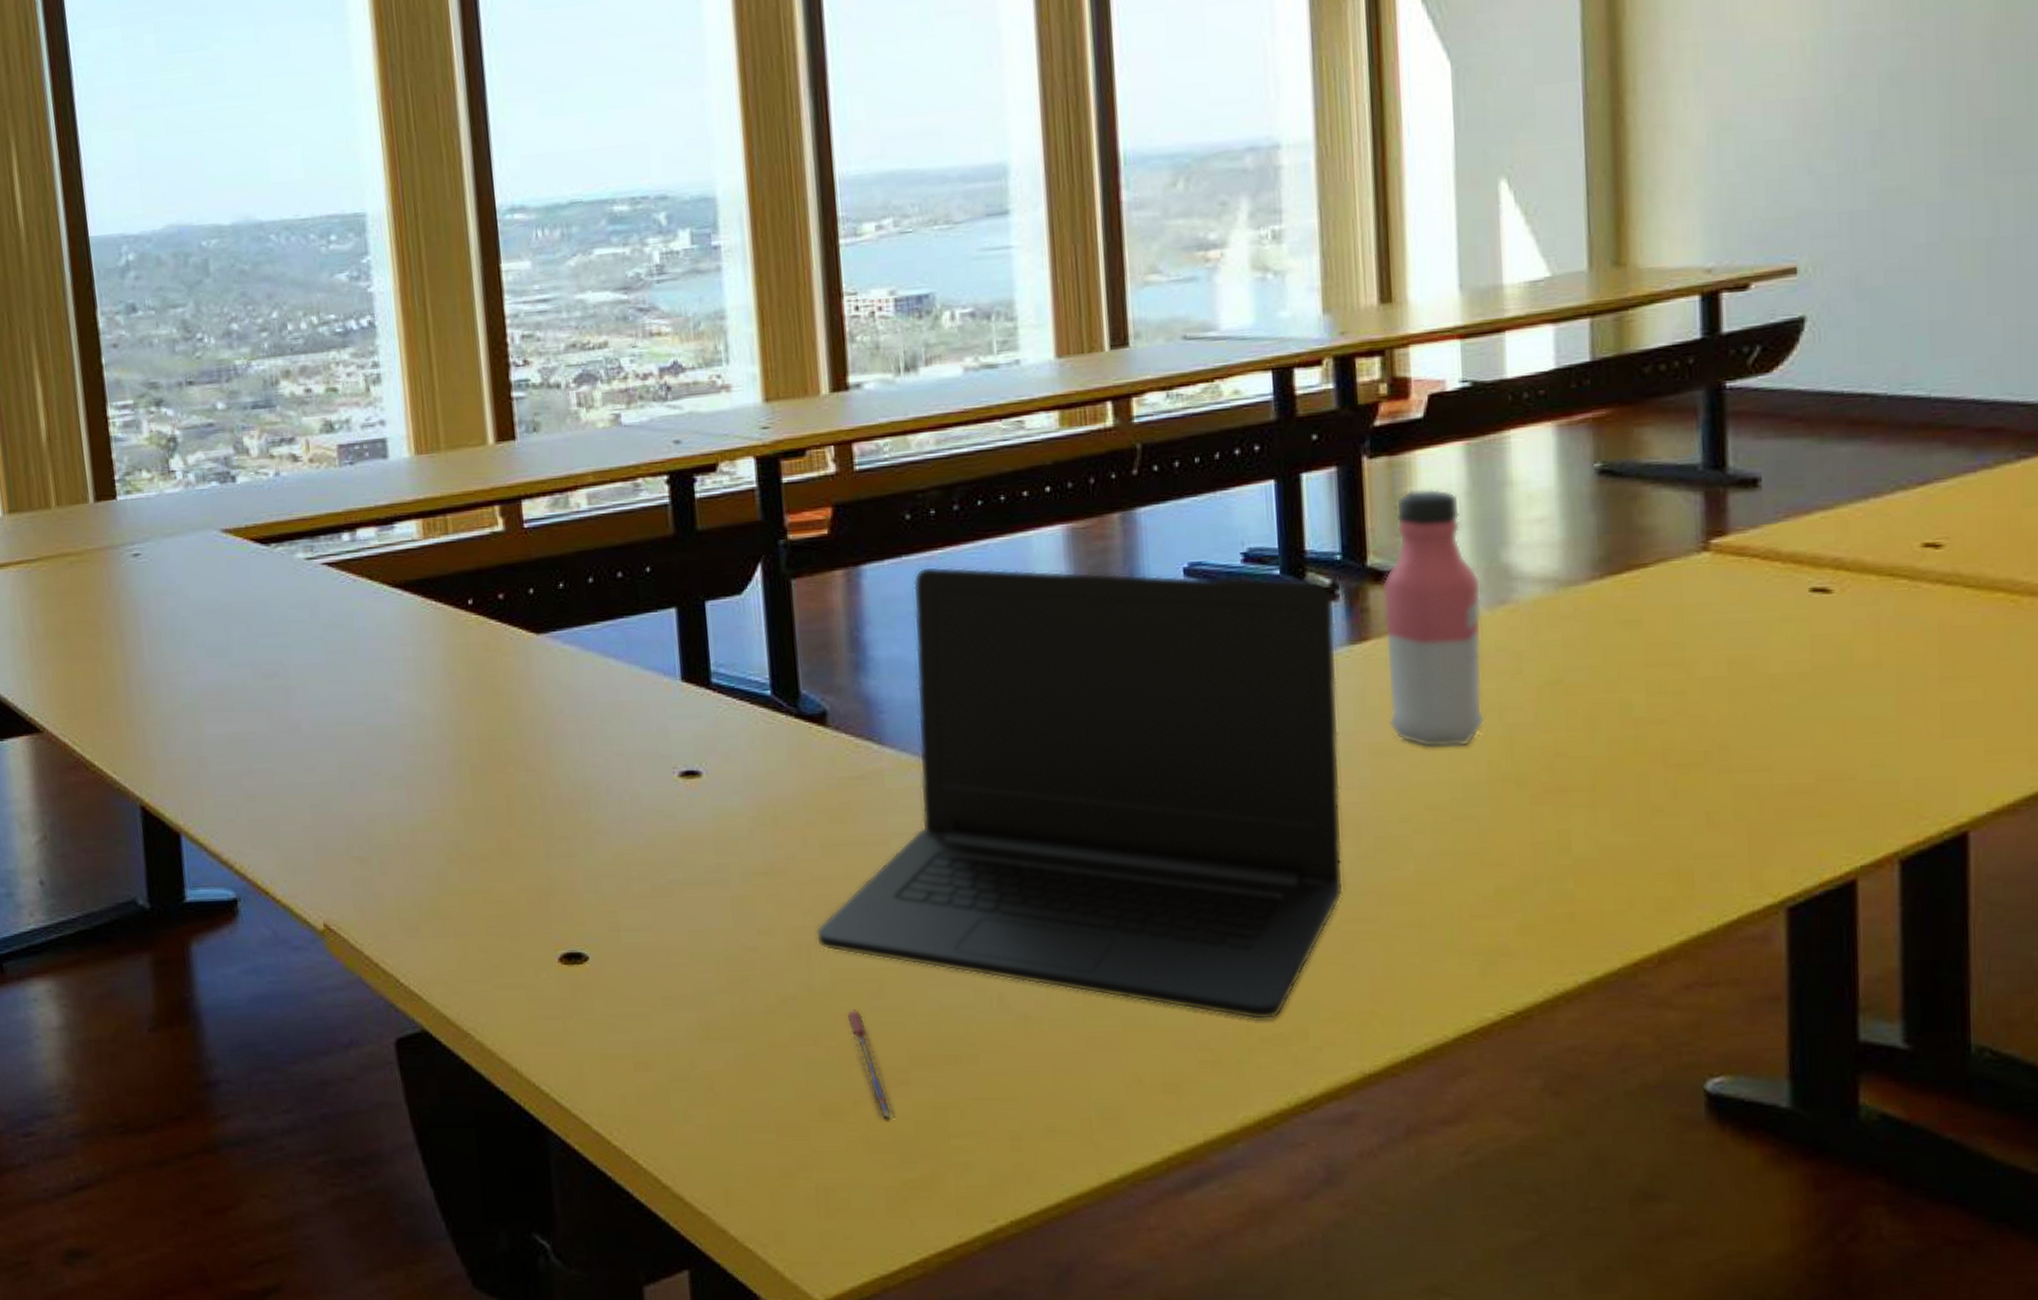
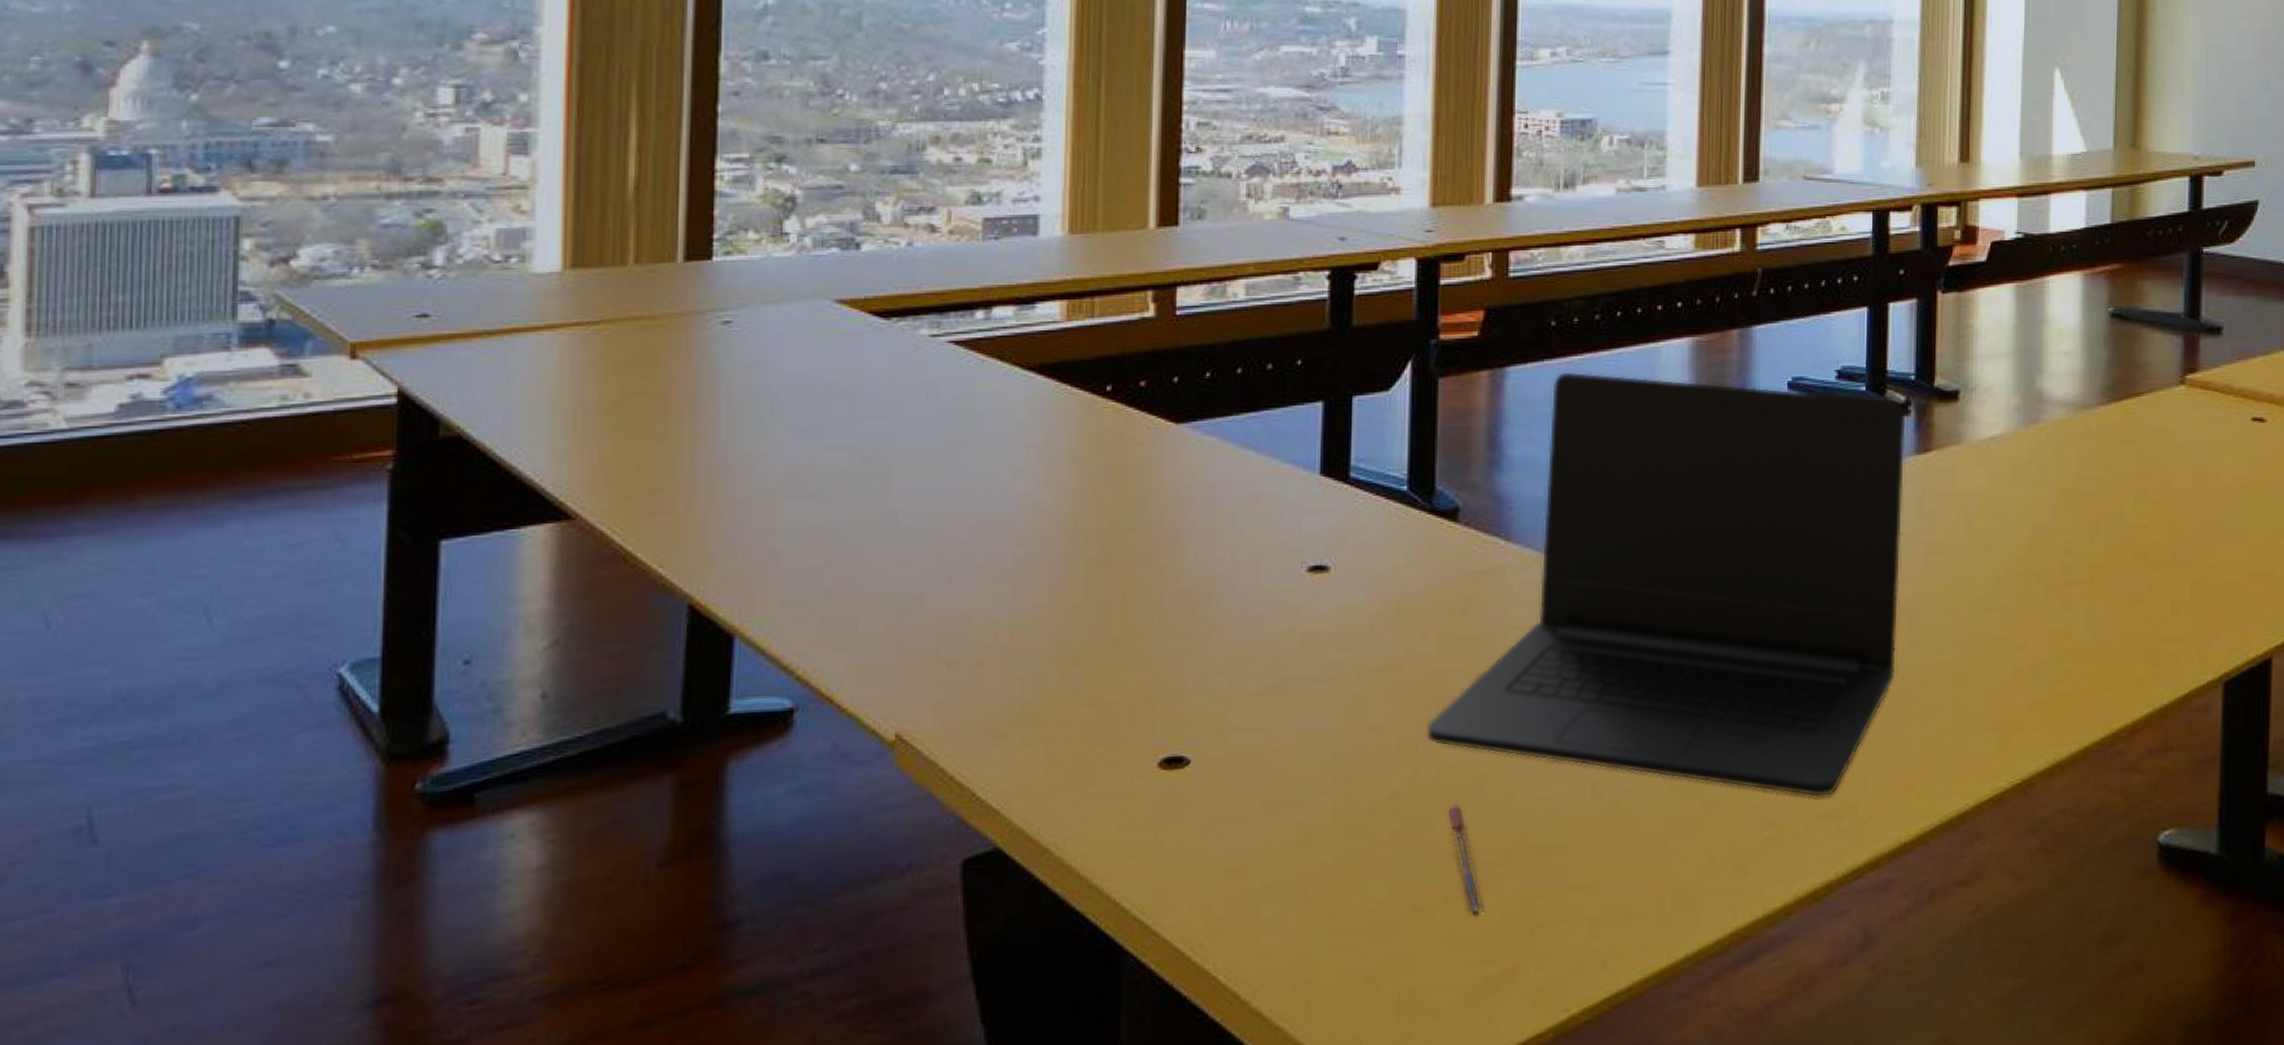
water bottle: present [1382,488,1485,748] -> none [1941,321,2020,547]

